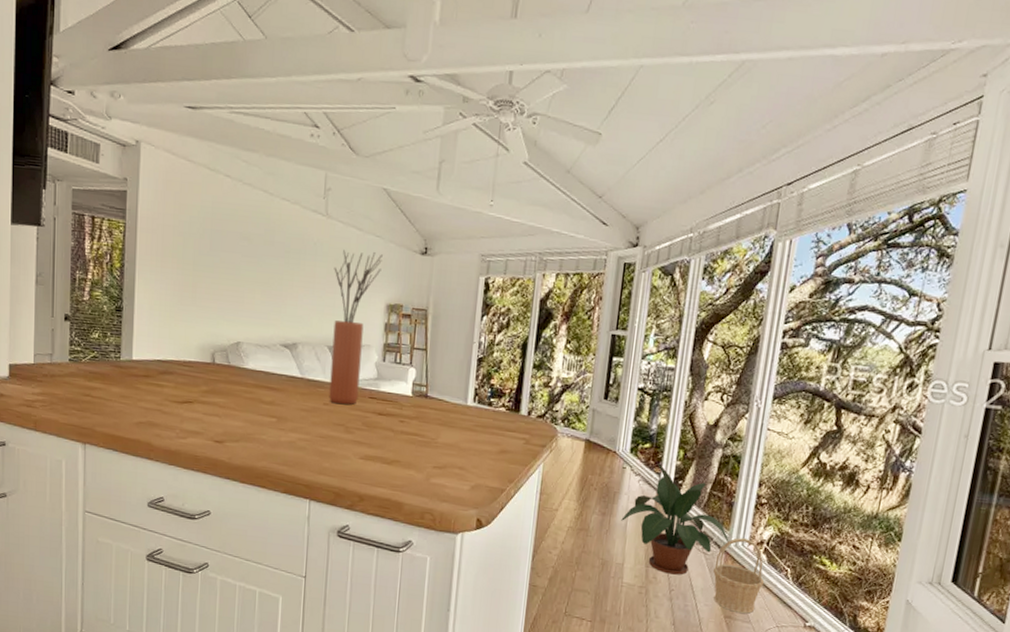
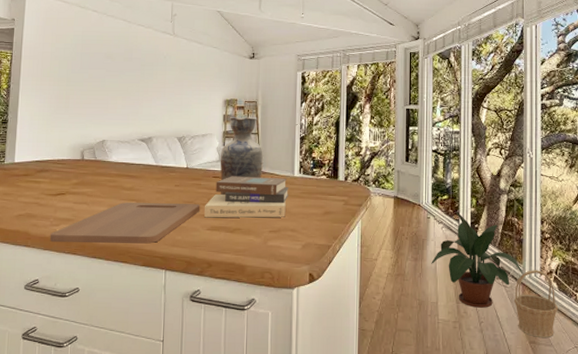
cutting board: none [175,418,353,469] -> present [49,202,200,244]
vase: present [329,249,383,405] -> none [179,60,219,185]
books: none [357,398,459,452] -> present [204,176,289,218]
ceramic jug: none [376,325,432,421] -> present [220,116,264,196]

